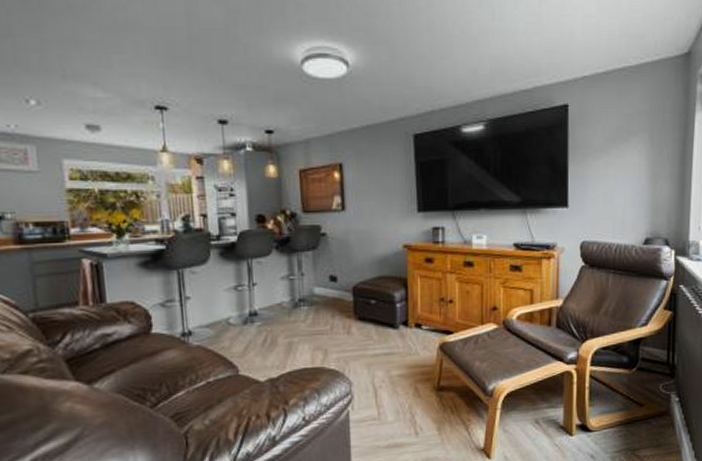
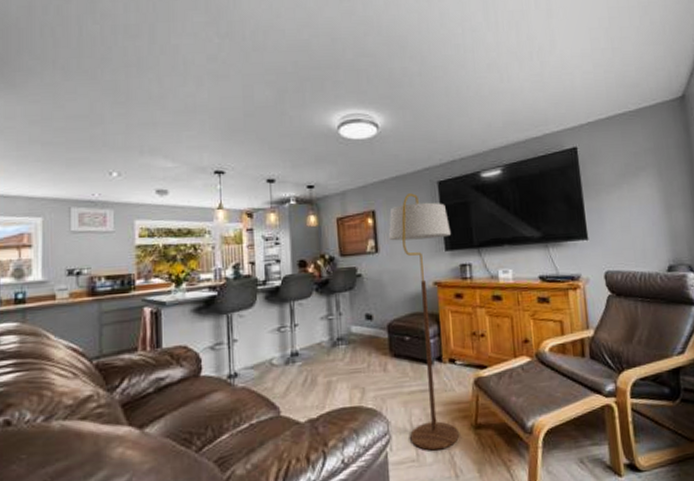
floor lamp: none [356,146,426,410] -> present [388,193,459,451]

